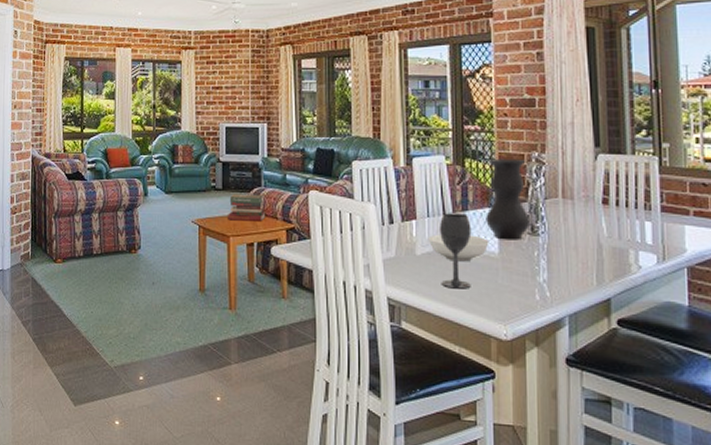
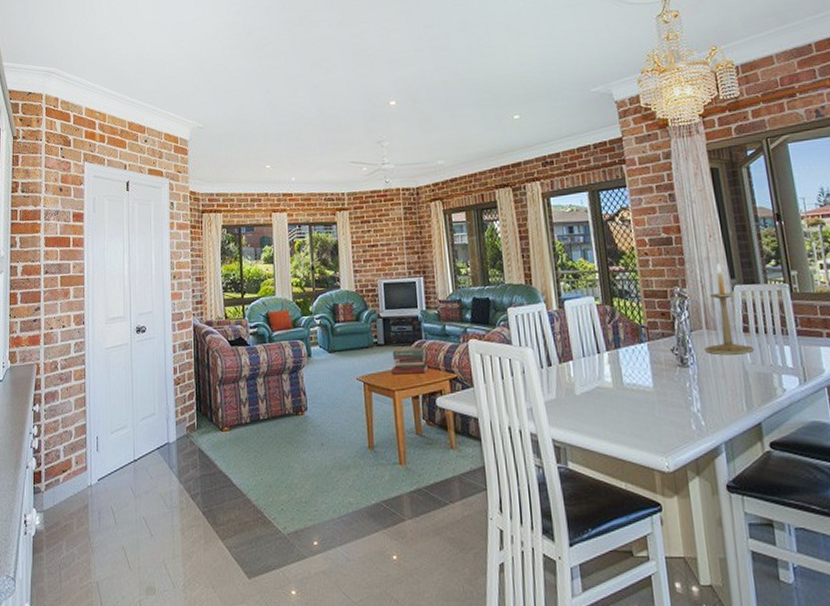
bowl: present [428,234,489,262] -> none [585,371,644,398]
wine glass: present [438,213,472,289] -> none [594,351,630,426]
vase: present [486,158,531,240] -> none [634,295,680,374]
candlestick: none [559,130,611,227] -> present [705,263,753,356]

